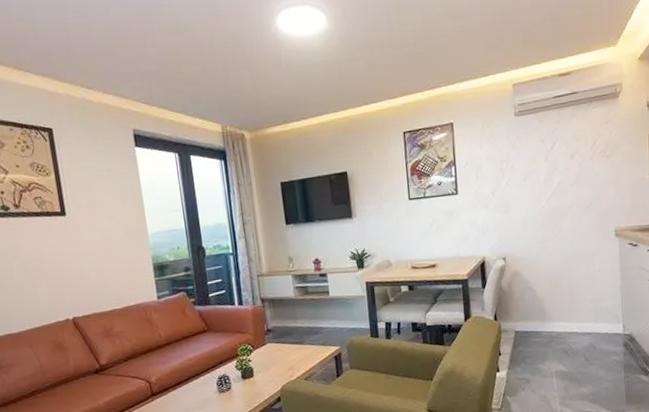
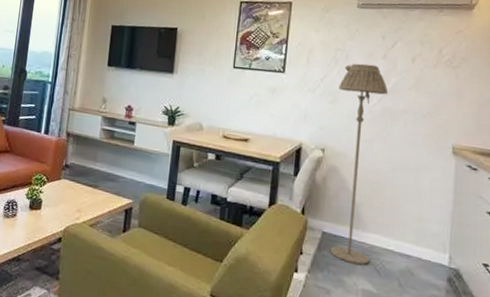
floor lamp: none [509,169,558,352] -> present [330,63,389,265]

